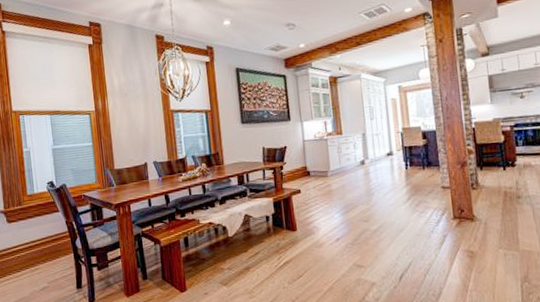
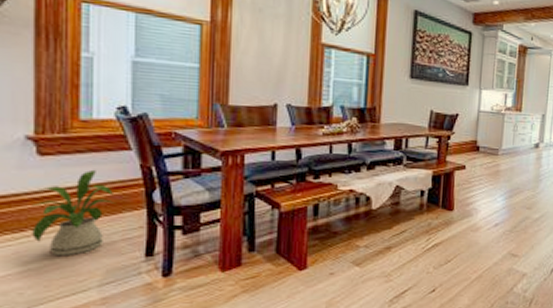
house plant: none [8,228,55,293] -> present [32,169,117,257]

